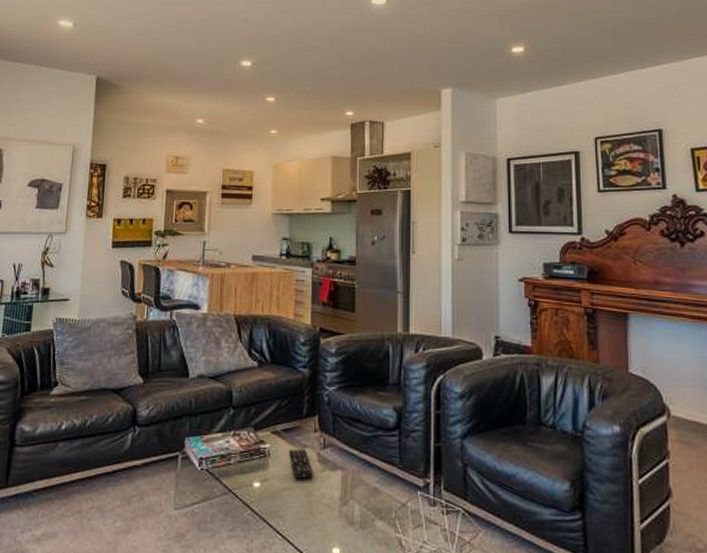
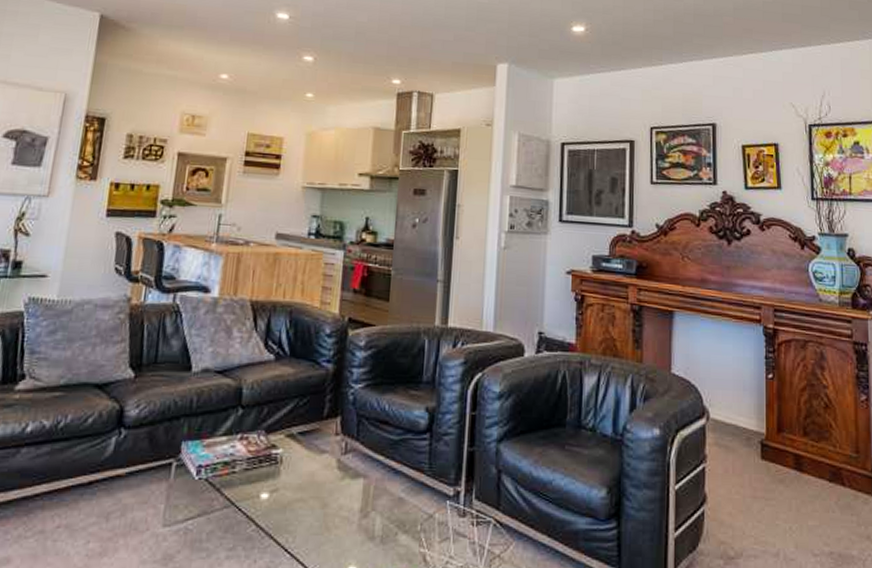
remote control: present [288,449,314,479] -> none [304,454,332,489]

